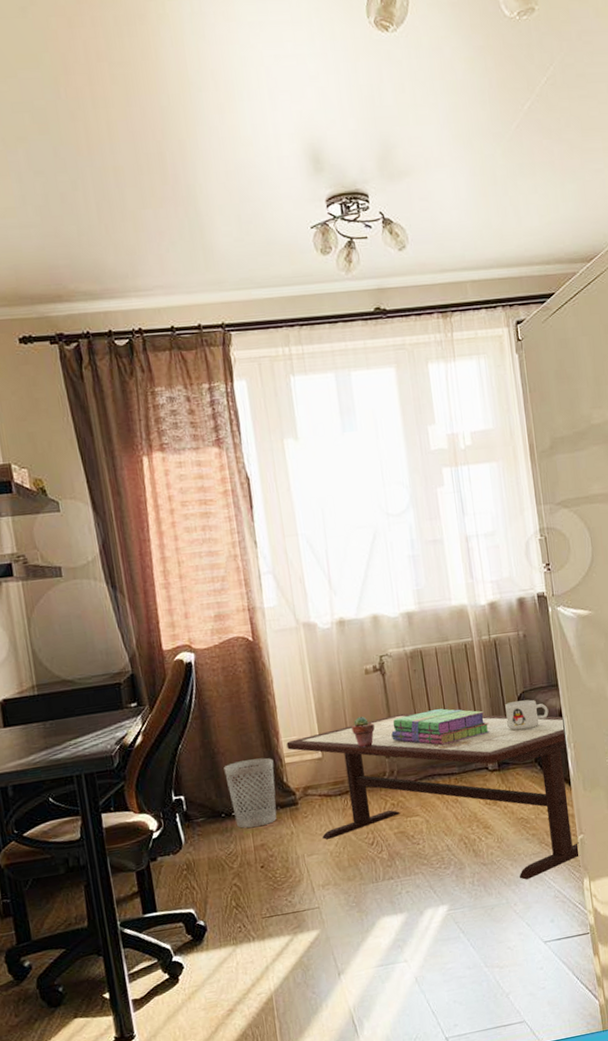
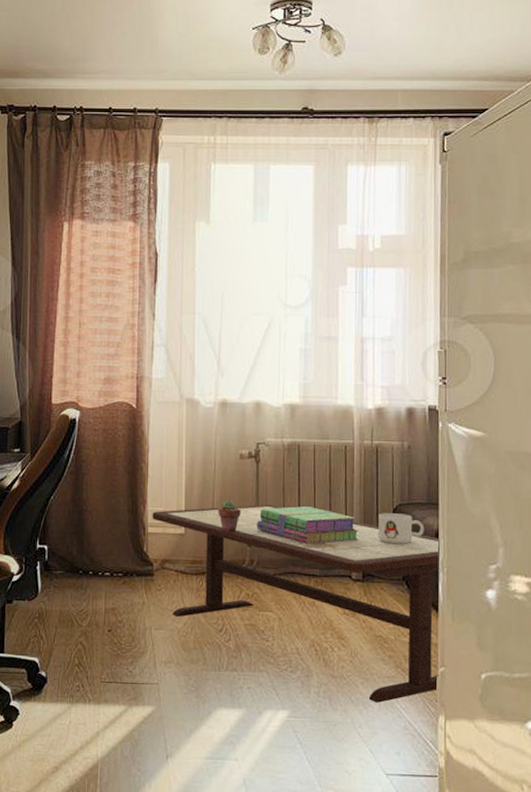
wastebasket: present [224,757,277,828] -> none [89,522,137,590]

